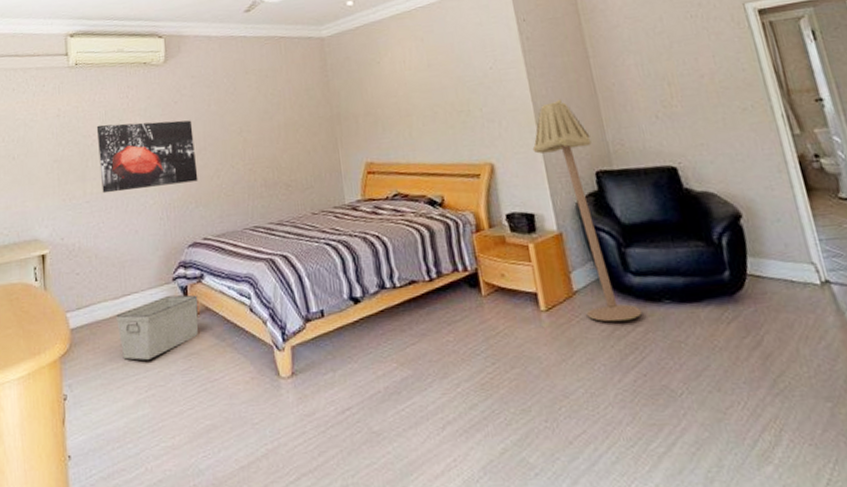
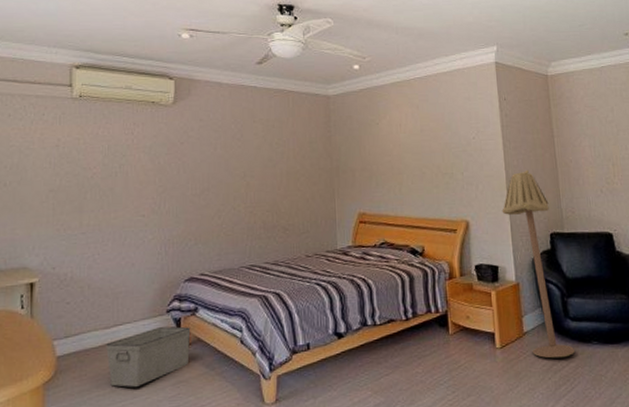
wall art: present [96,120,199,194] -> none [97,158,199,226]

